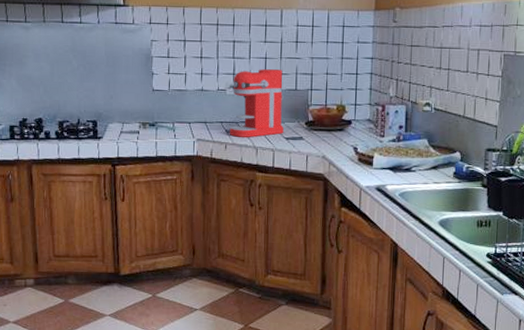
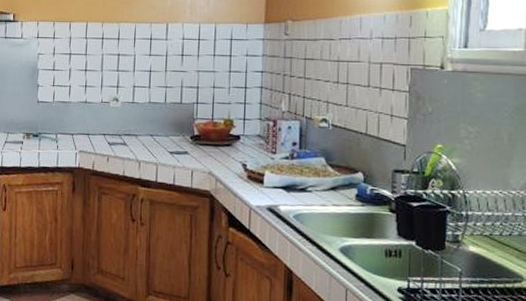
coffee maker: present [229,69,284,137] -> none [111,82,168,151]

